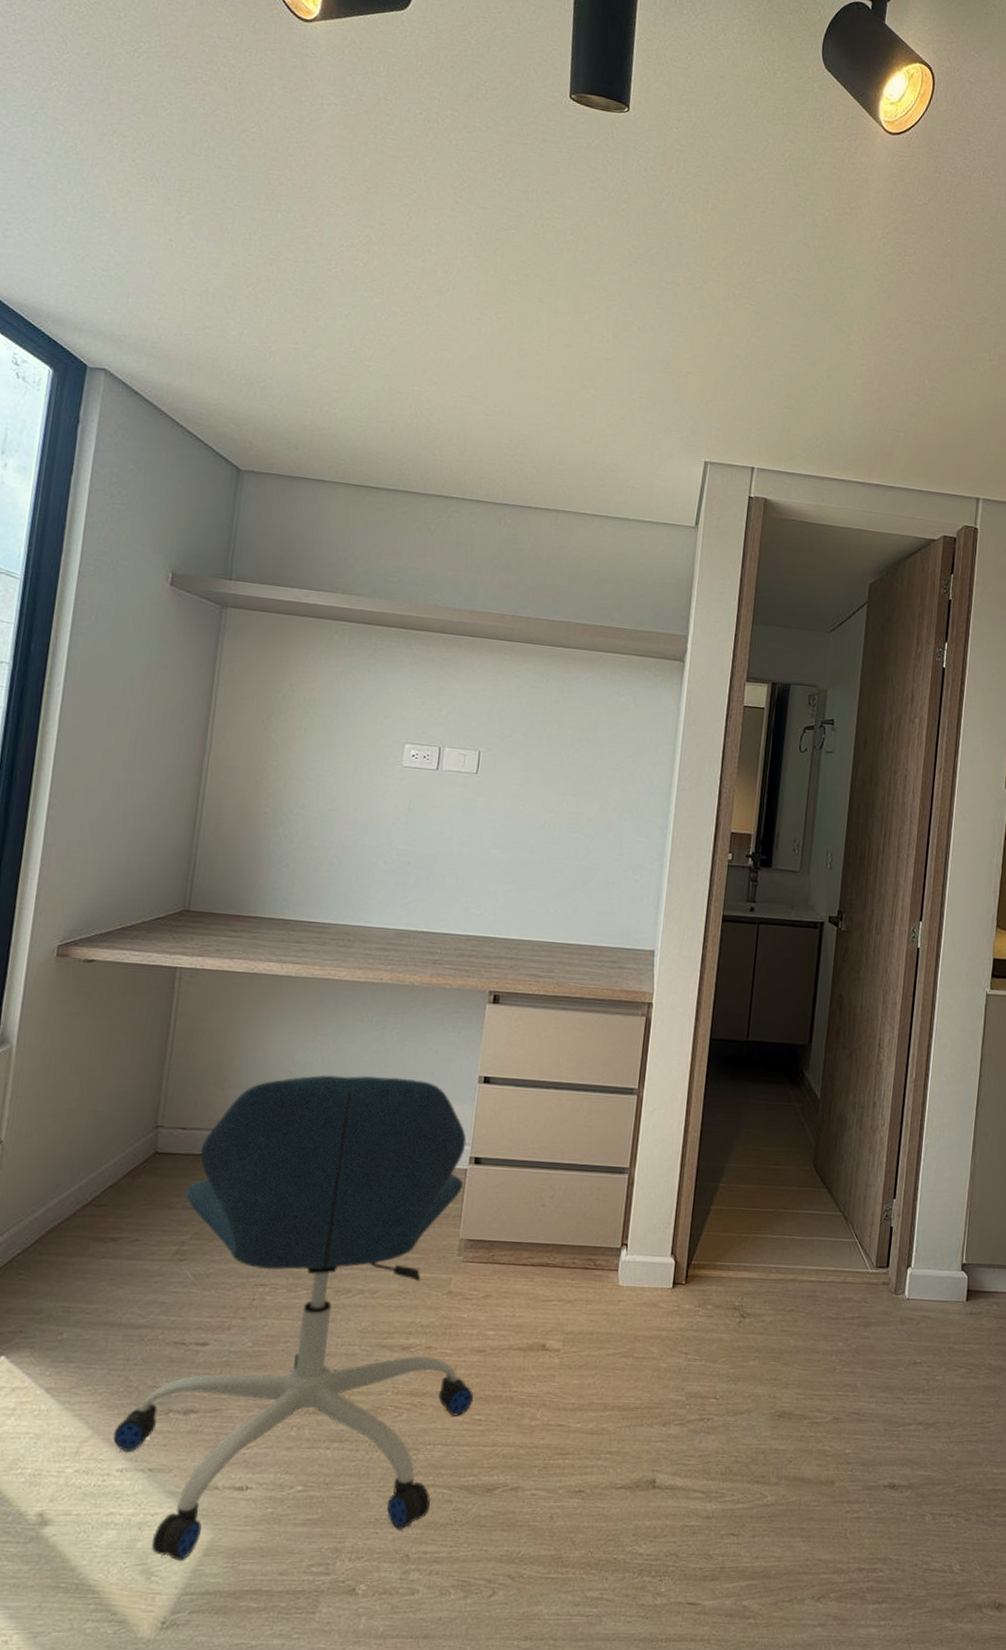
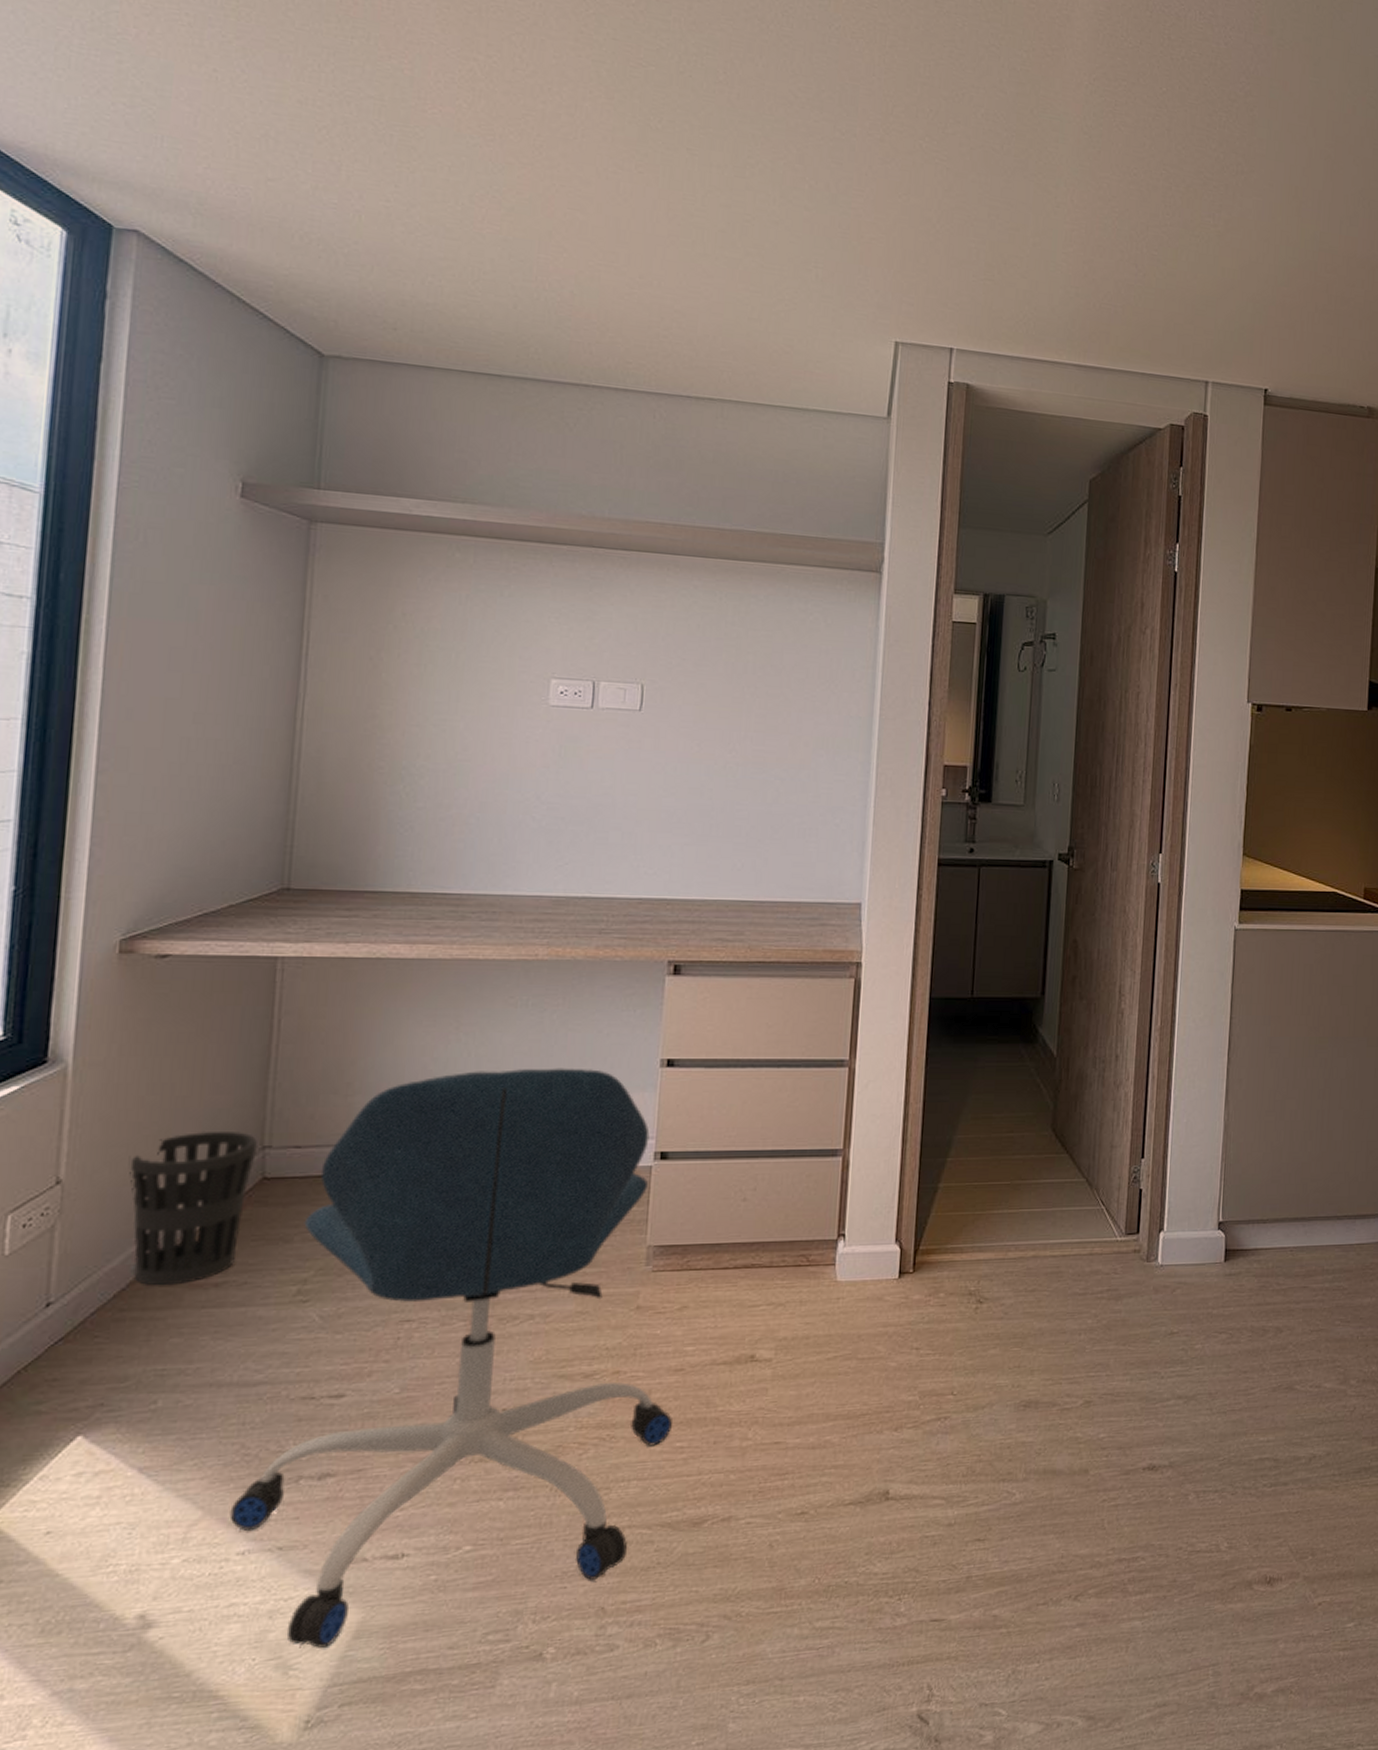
wastebasket: none [51,1109,153,1237] -> present [128,1132,257,1286]

